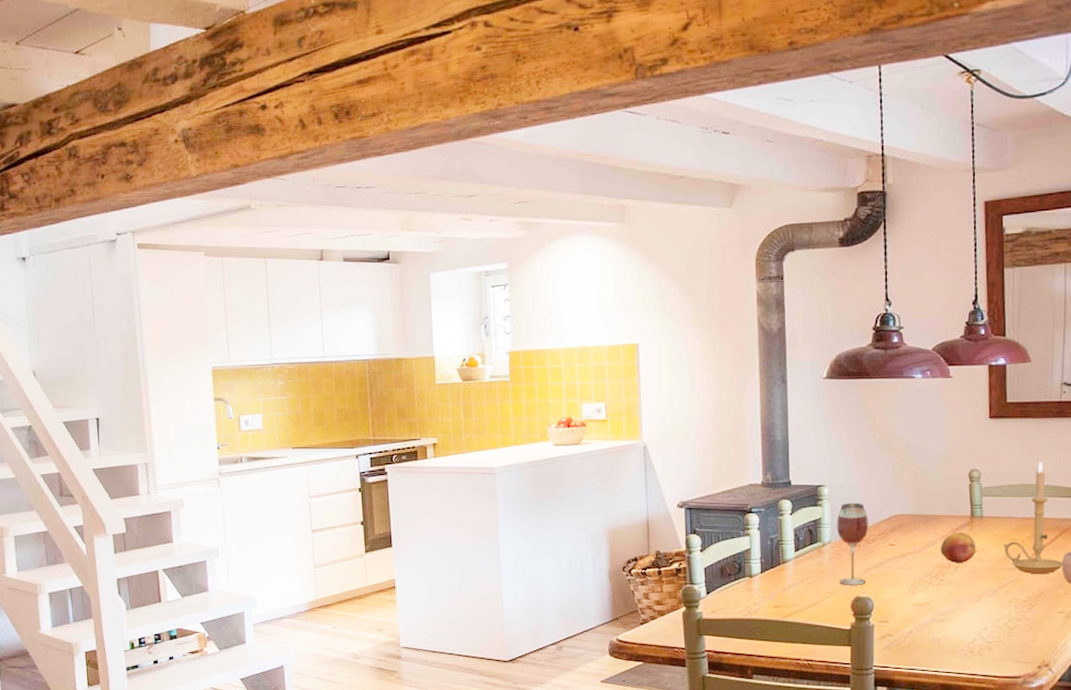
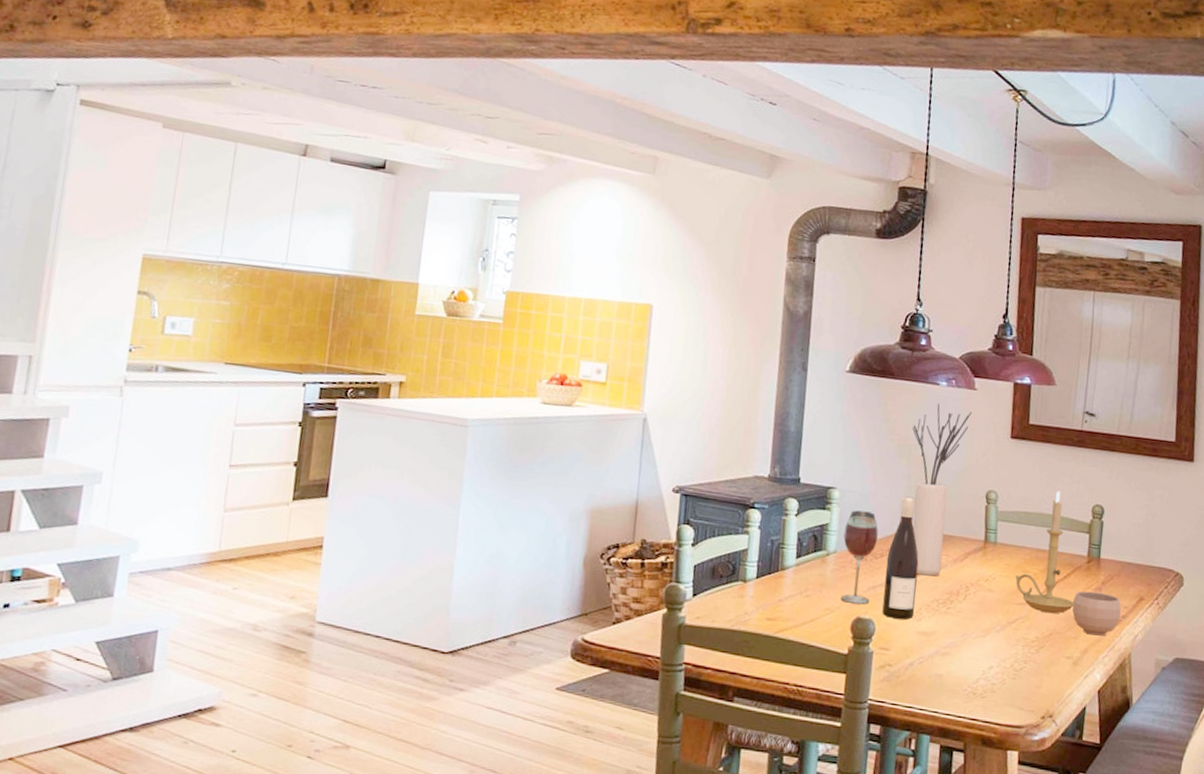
bottle: none [878,484,909,594] -> present [882,495,919,620]
vase: none [892,395,949,554] -> present [912,403,972,577]
fruit: present [941,533,976,563] -> none [950,557,988,591]

